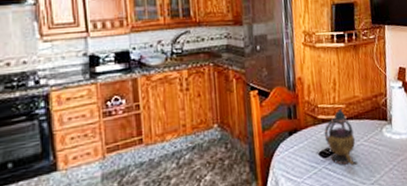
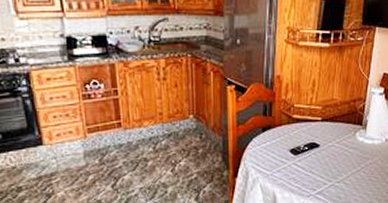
teapot: present [324,108,359,166] -> none [297,109,328,165]

